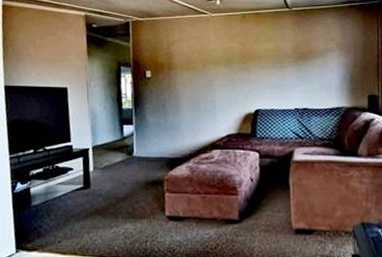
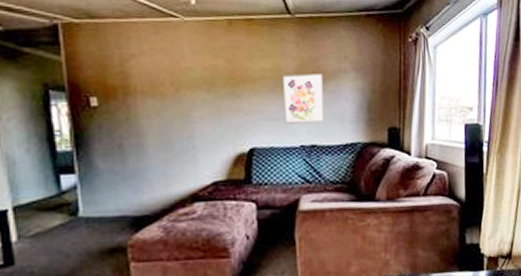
wall art: none [281,52,314,91] -> present [282,74,324,124]

